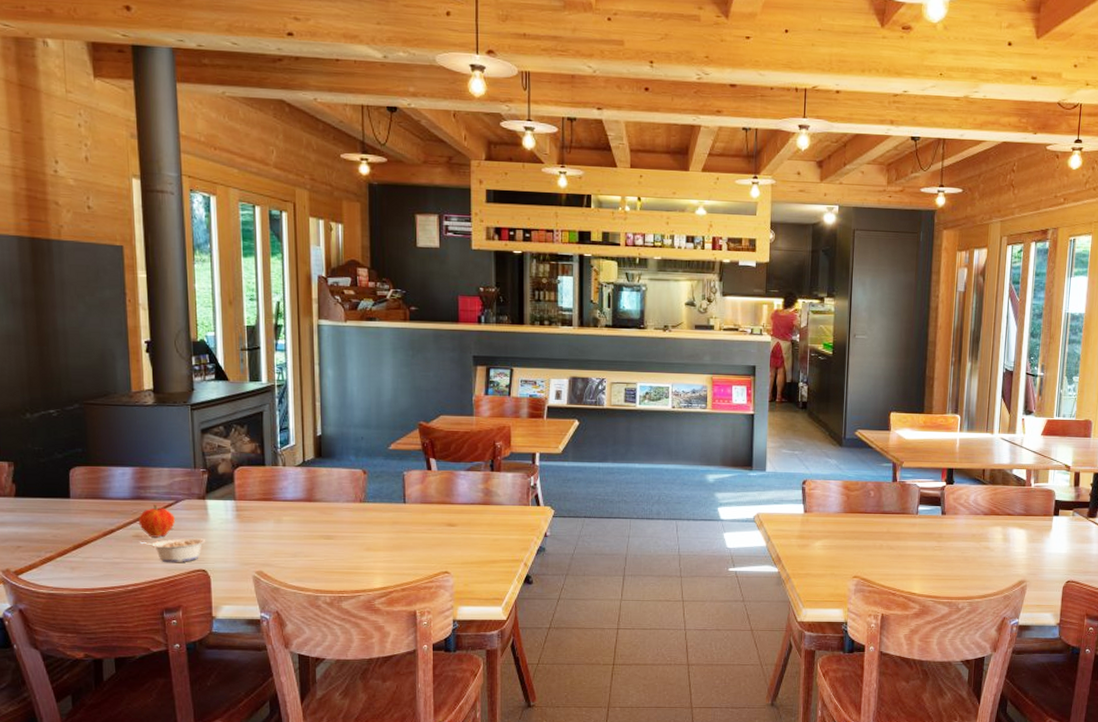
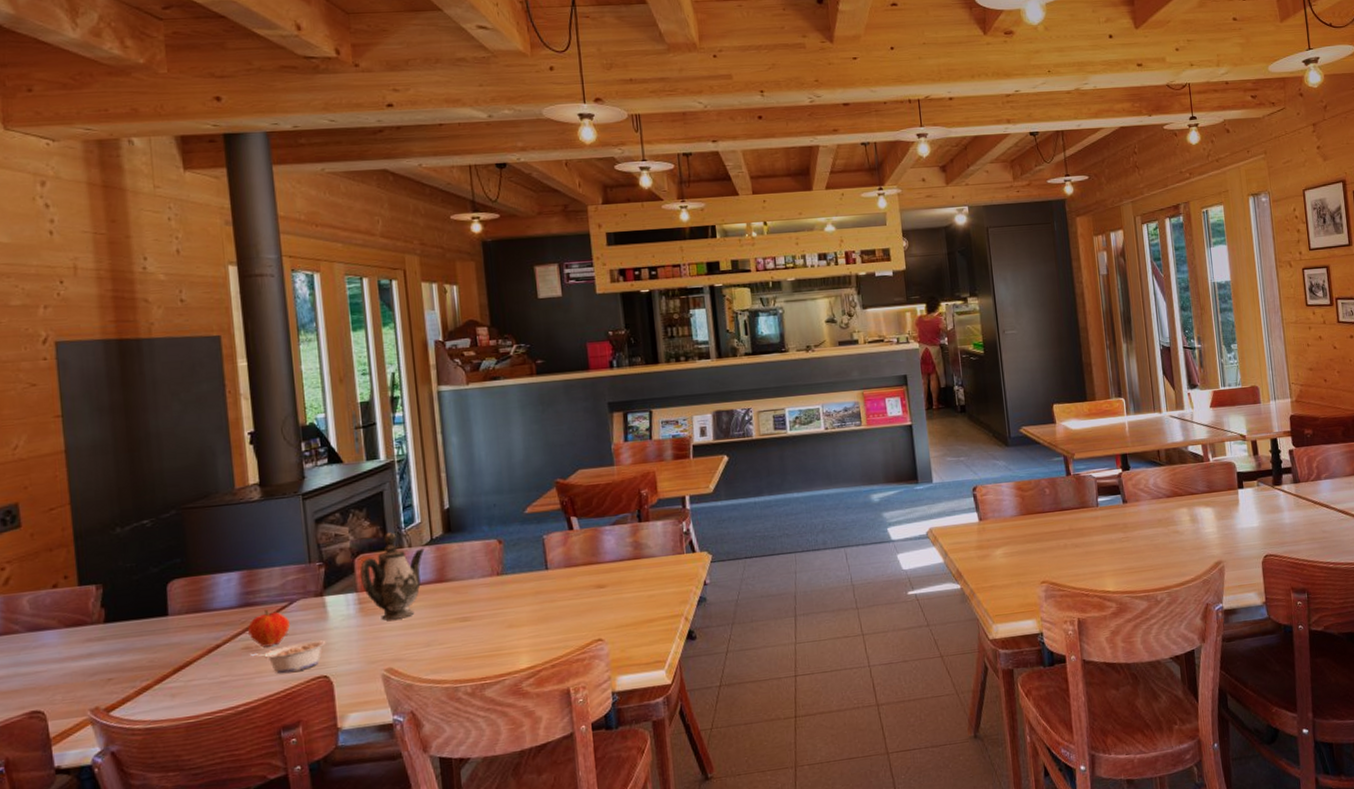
teapot: none [239,450,297,529] -> present [360,532,425,621]

